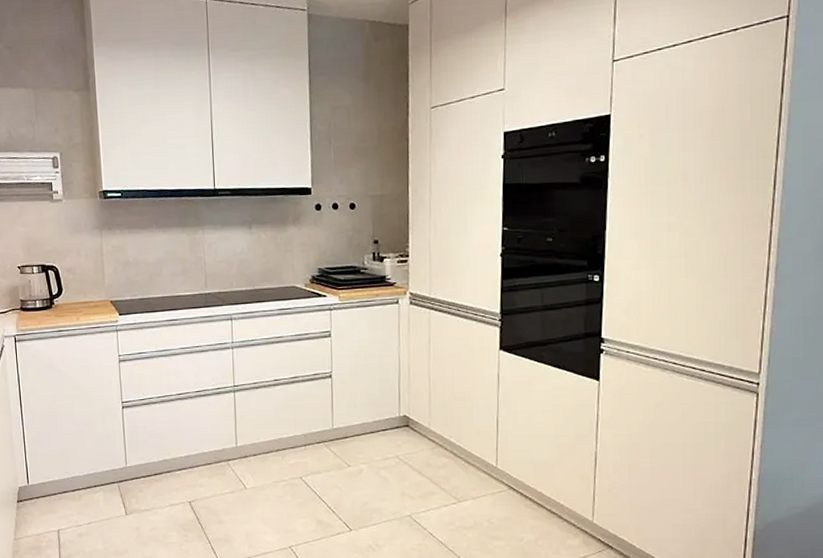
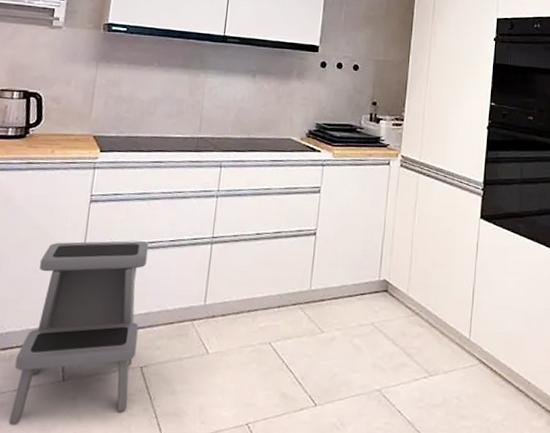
step stool: none [84,394,183,551] -> present [8,241,149,426]

